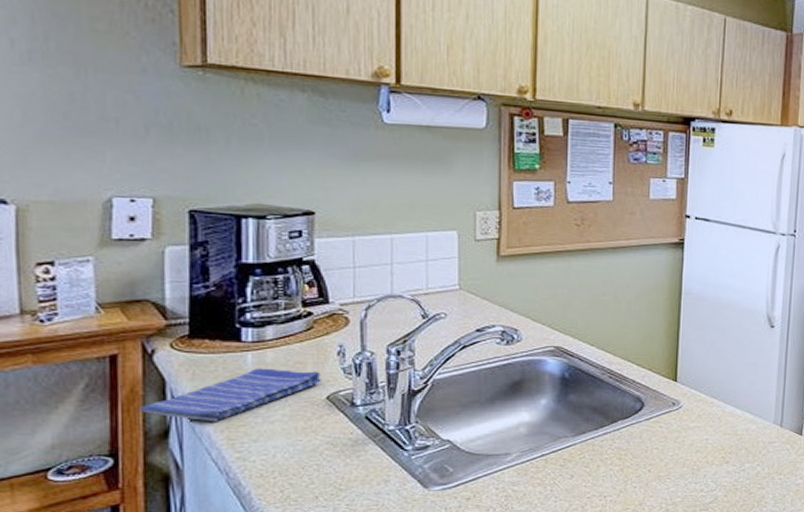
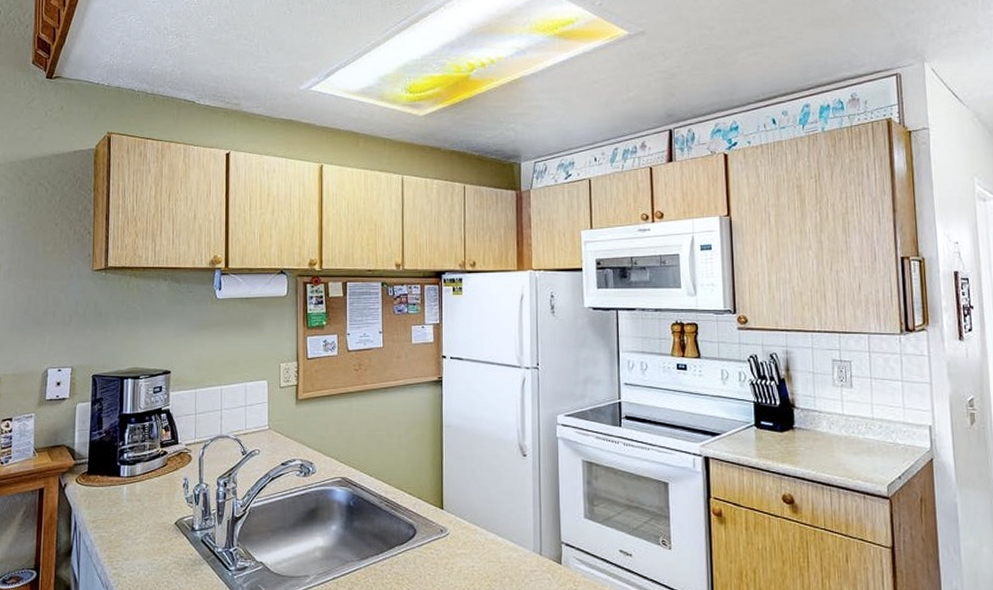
dish towel: present [138,368,321,422] -> none [54,498,172,543]

